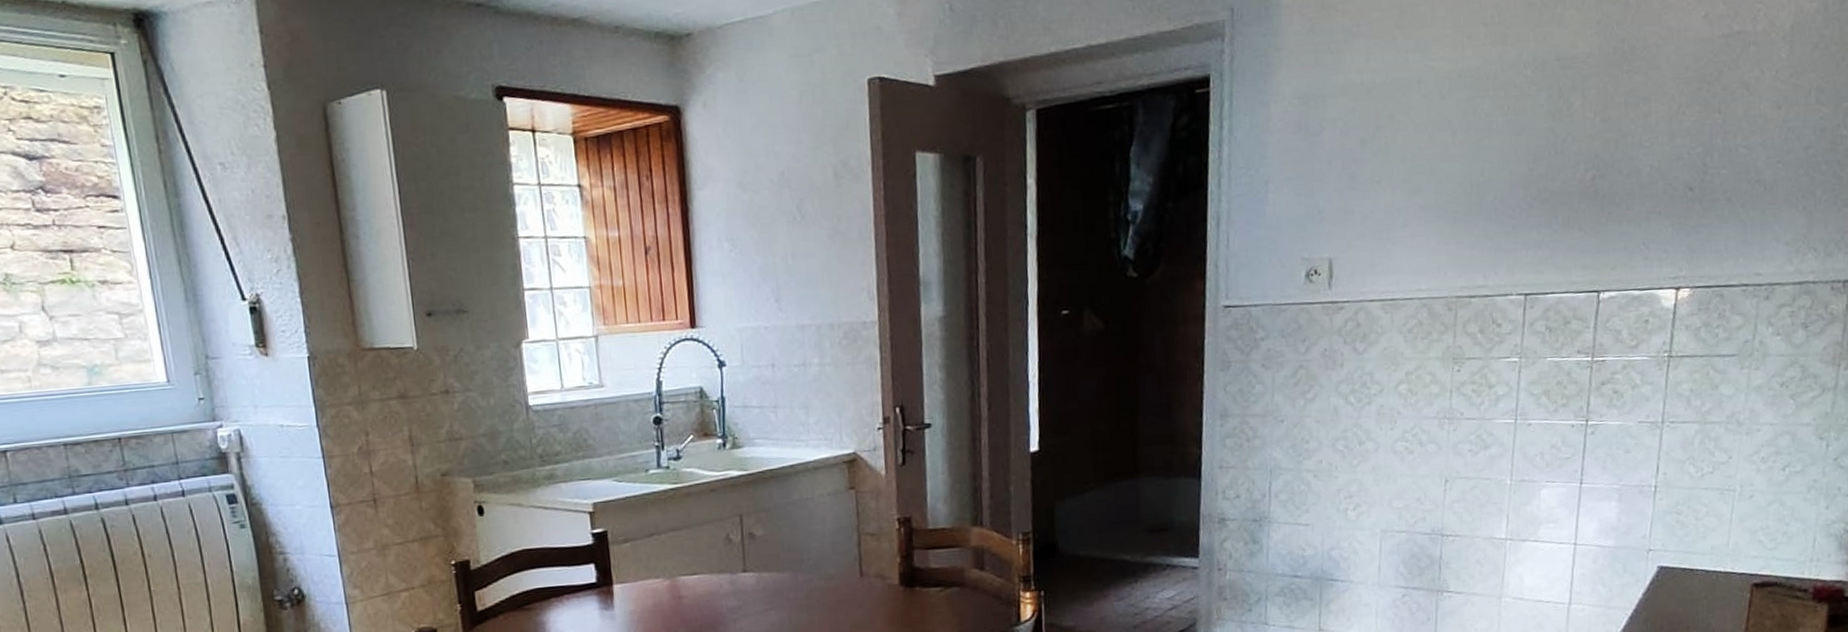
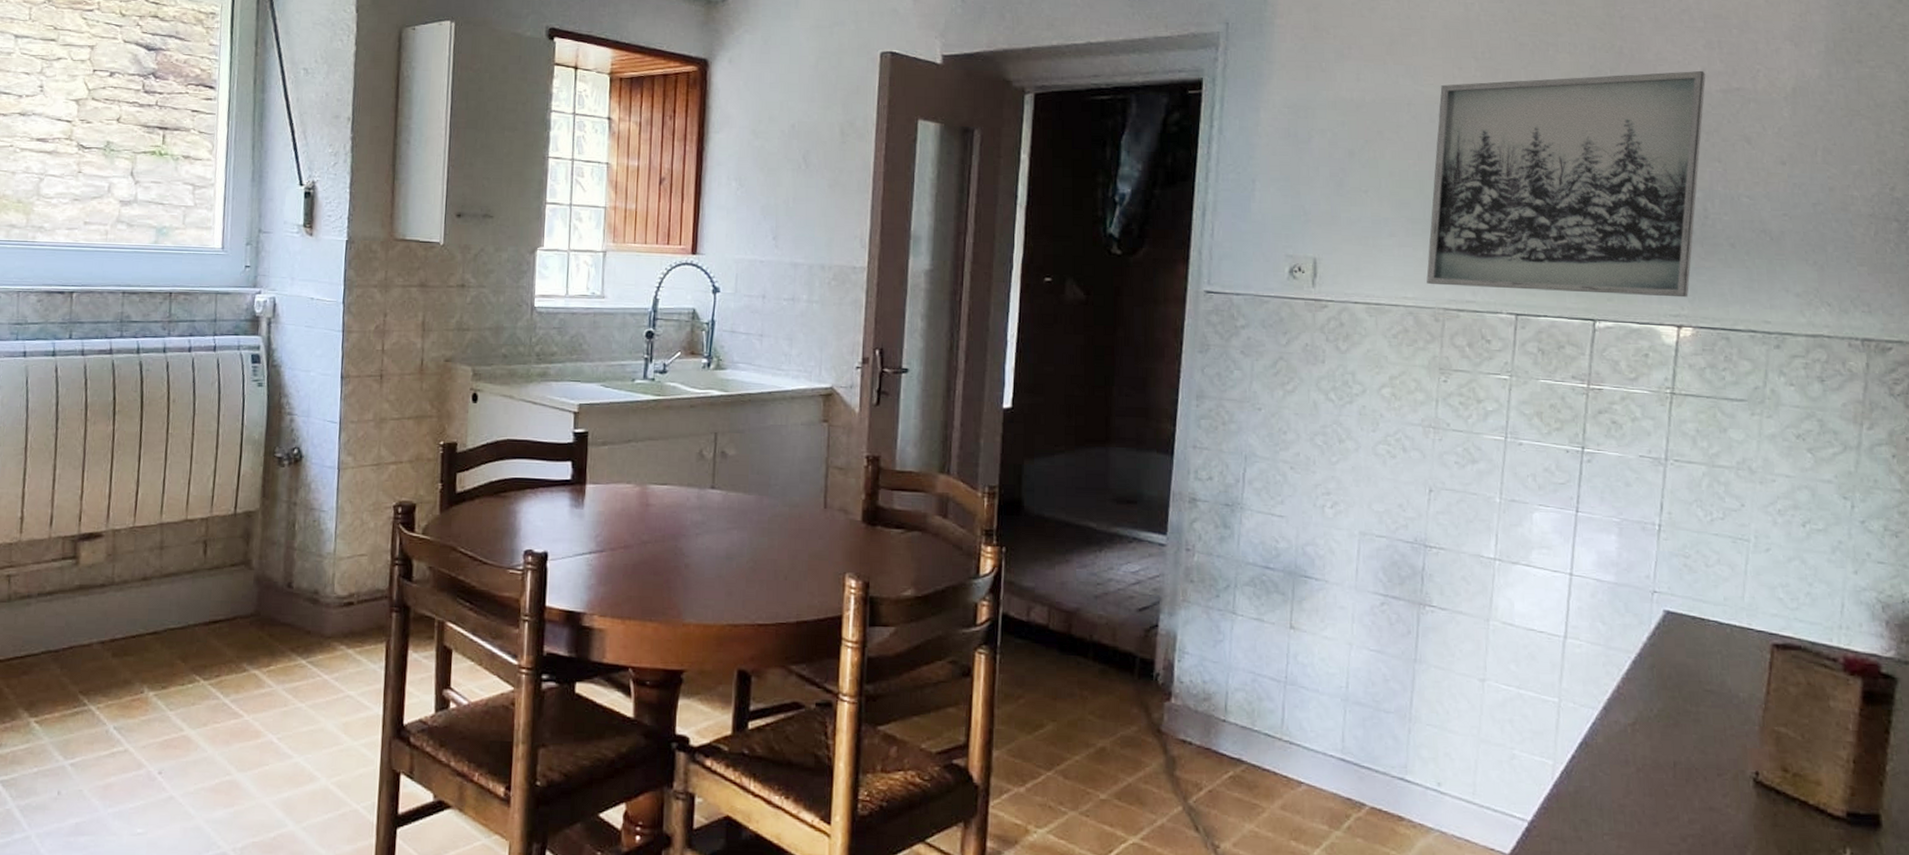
wall art: none [1439,15,1709,273] -> present [1426,70,1706,298]

